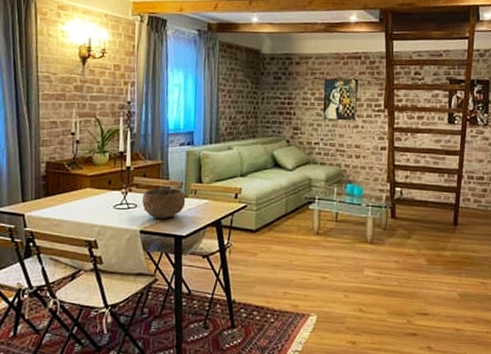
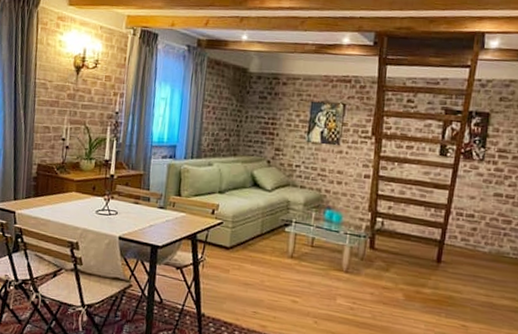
bowl: present [142,187,186,218] -> none [122,197,164,228]

